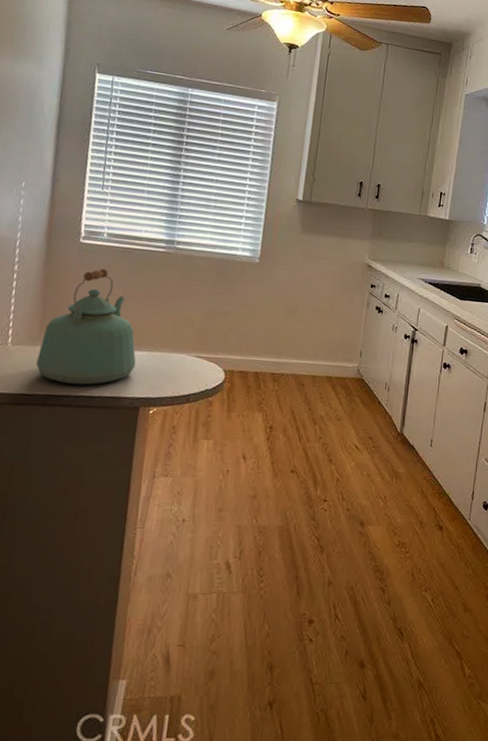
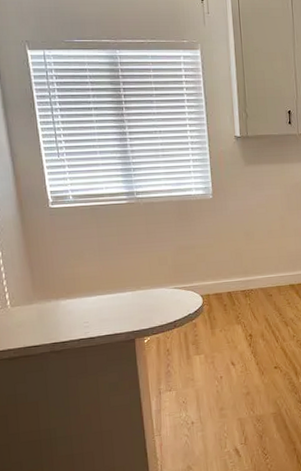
kettle: present [36,269,136,386] -> none [36,227,124,331]

